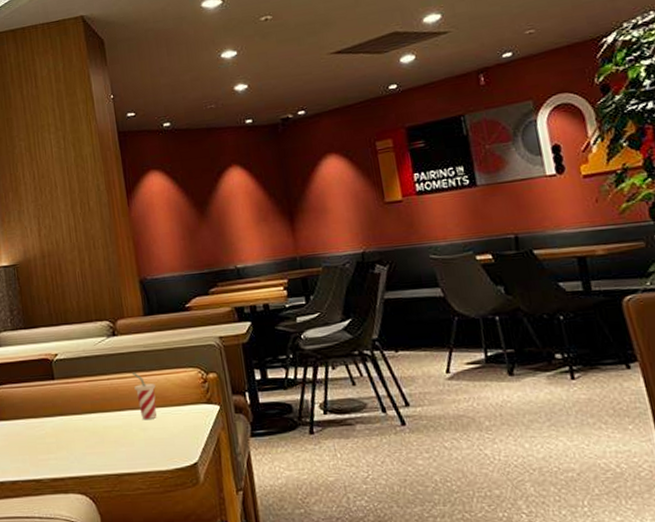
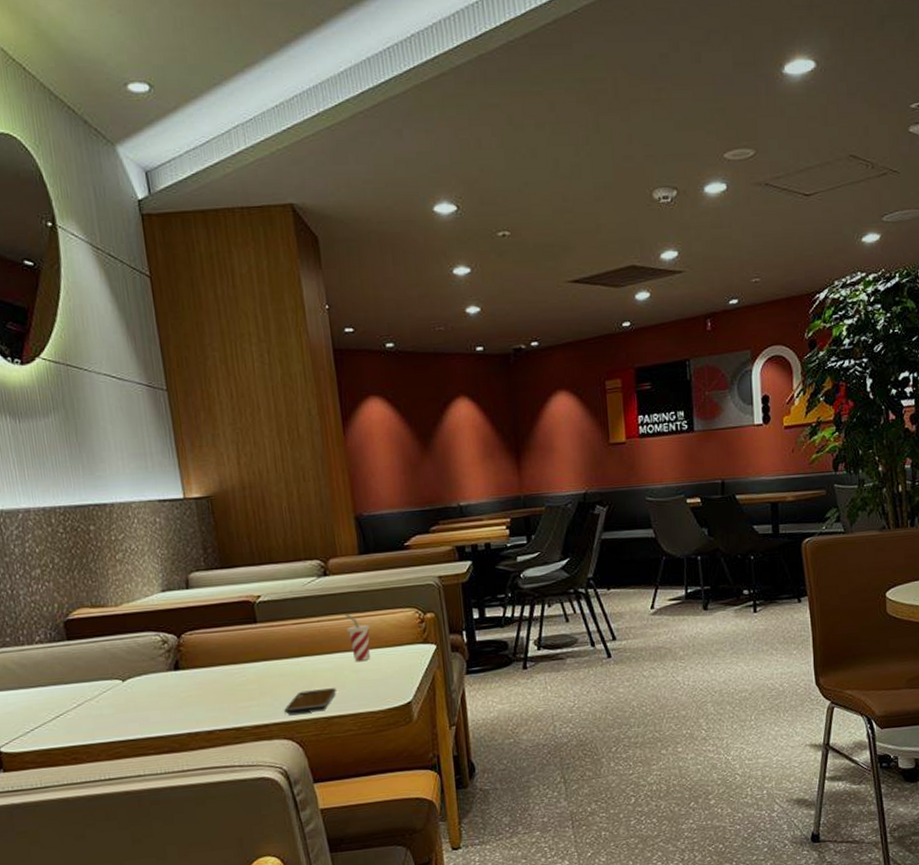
smartphone: none [78,445,126,469] -> present [284,688,337,715]

